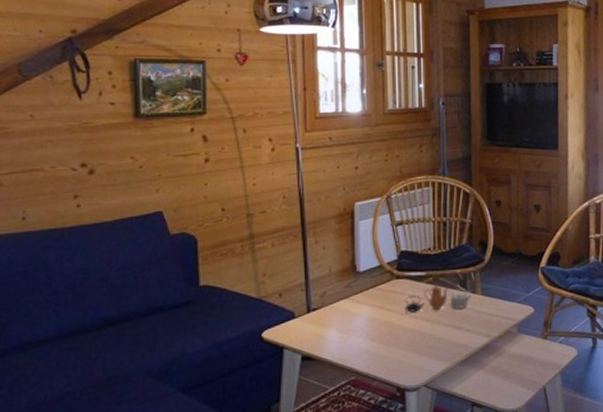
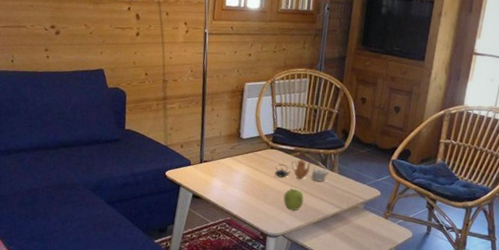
fruit: none [420,322,445,351] -> present [283,187,304,211]

